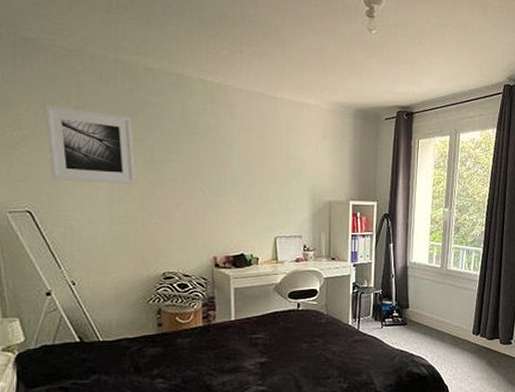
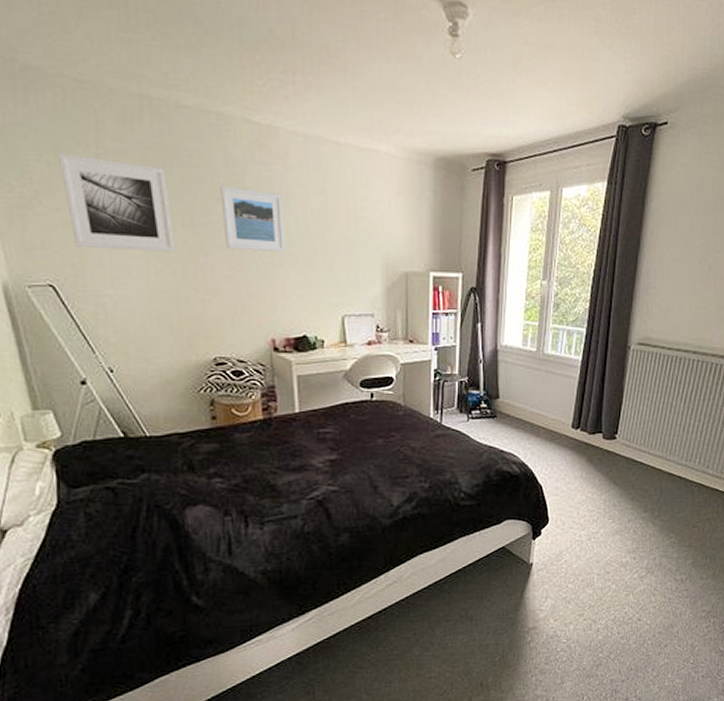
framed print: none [177,131,229,185] -> present [220,186,285,253]

